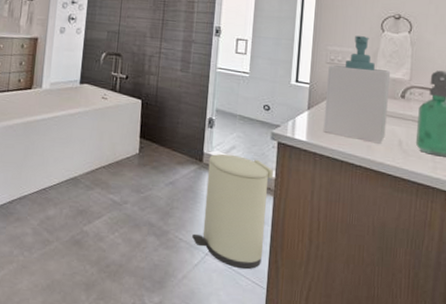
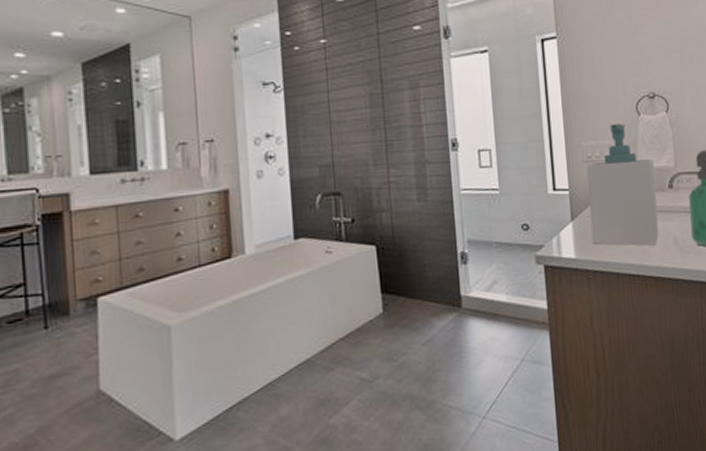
pedal bin: present [192,153,273,269] -> none [464,290,548,425]

